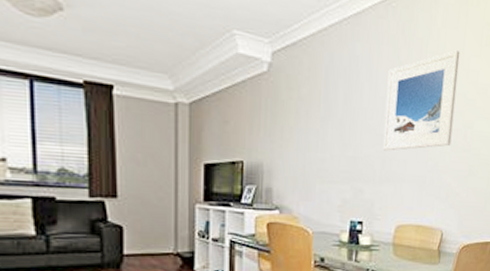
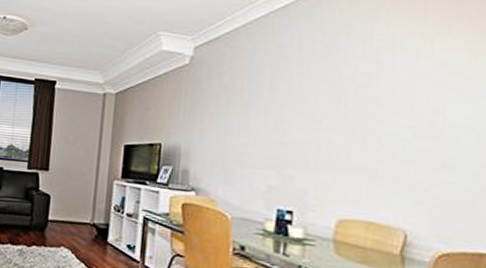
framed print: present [382,50,460,151] -> none [317,30,420,137]

